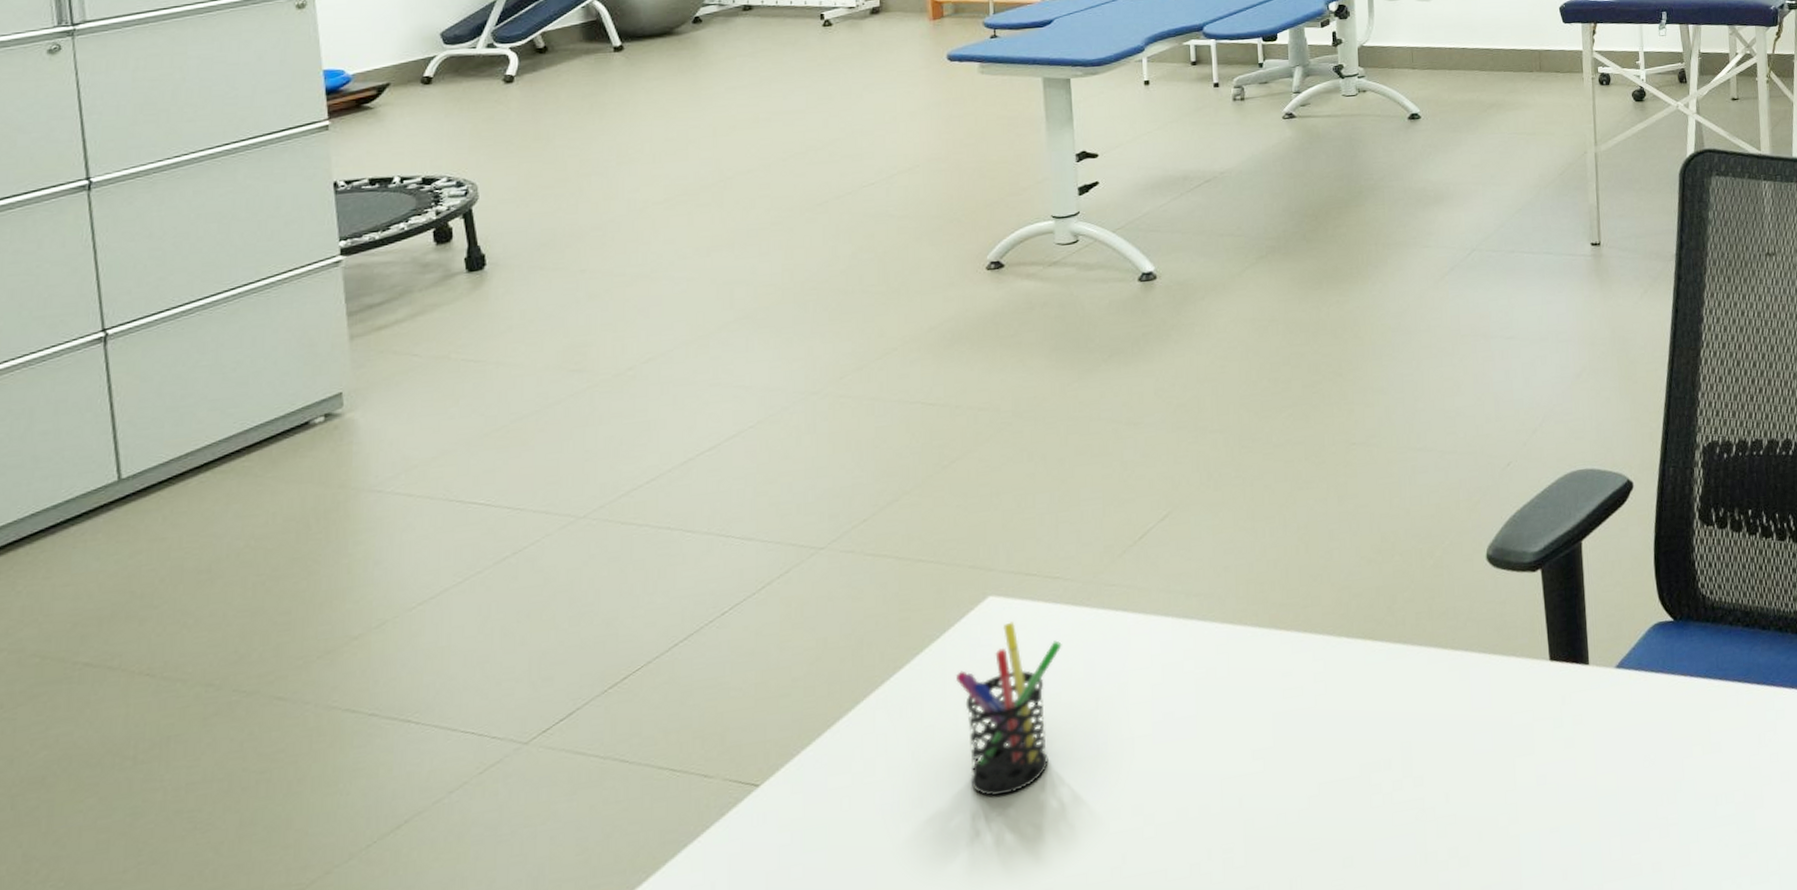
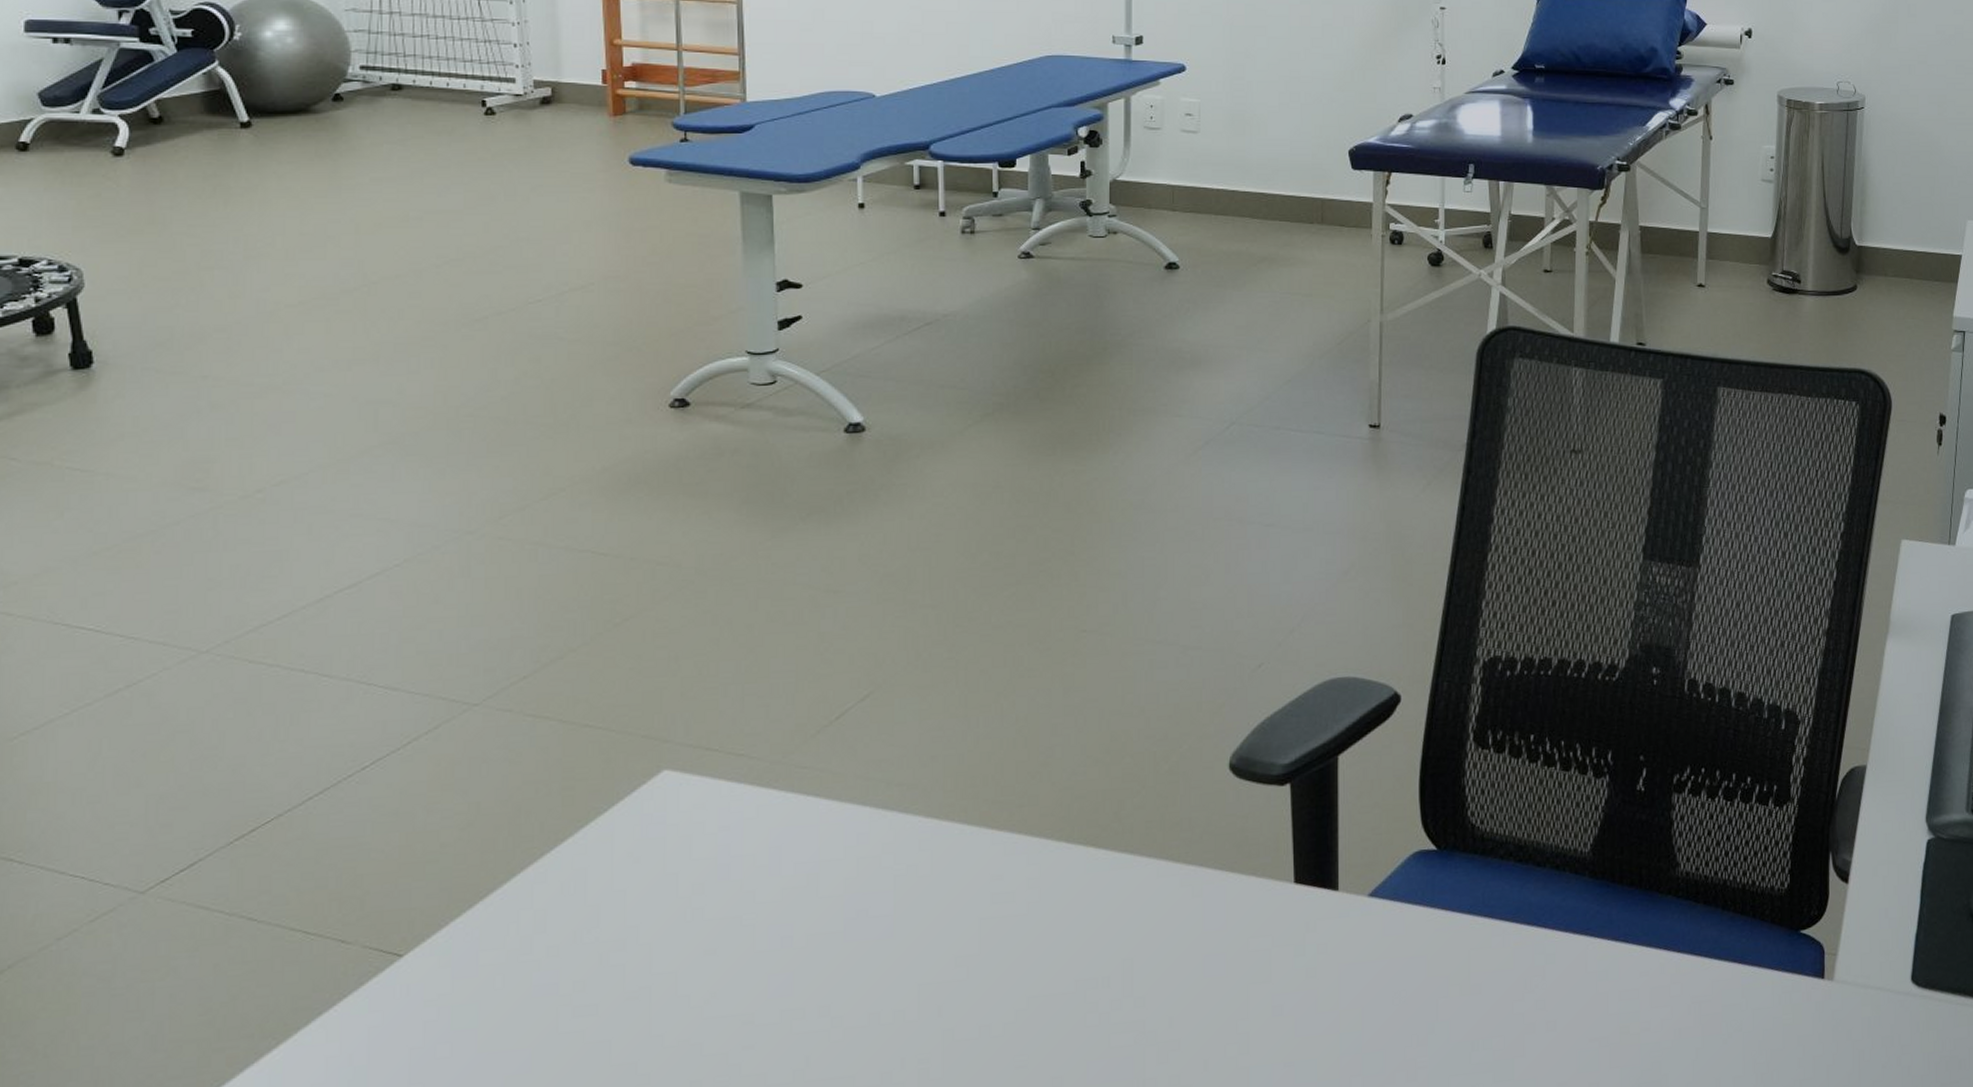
pen holder: present [956,621,1062,796] -> none [625,799,745,986]

